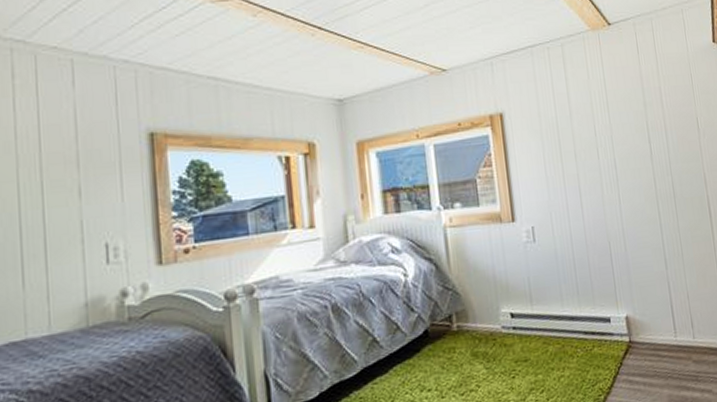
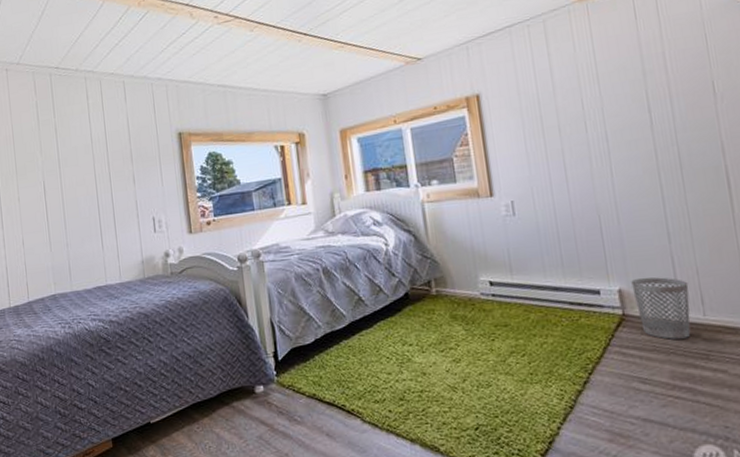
wastebasket: none [636,302,684,364] -> present [631,277,691,340]

